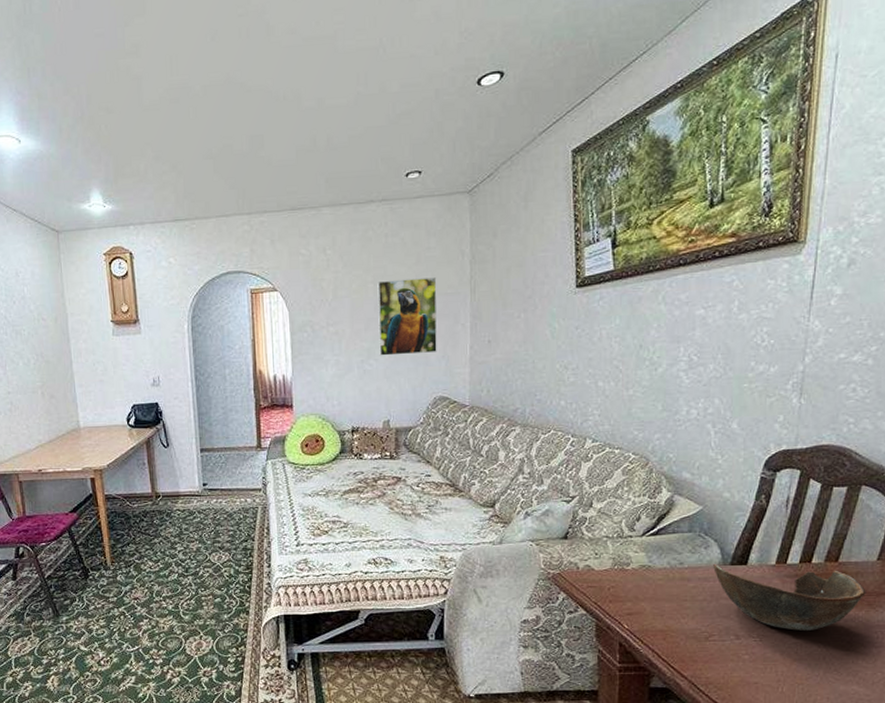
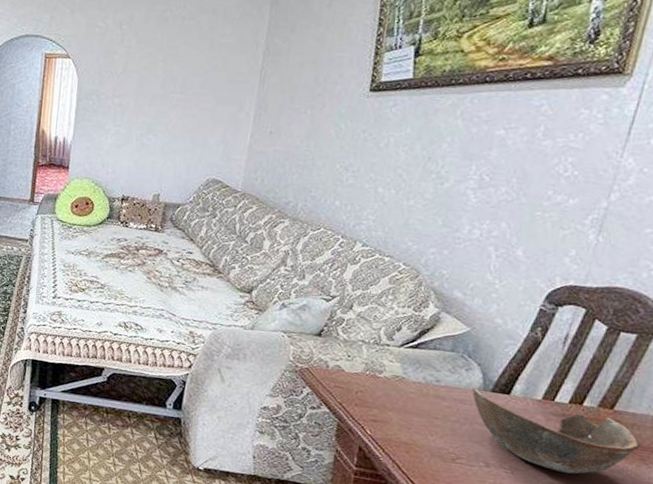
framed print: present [377,277,437,356] -> none [159,61,227,136]

